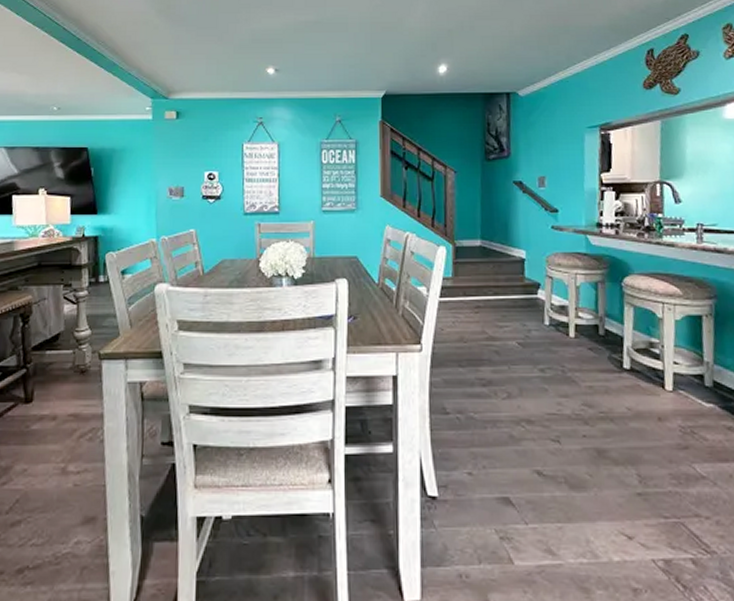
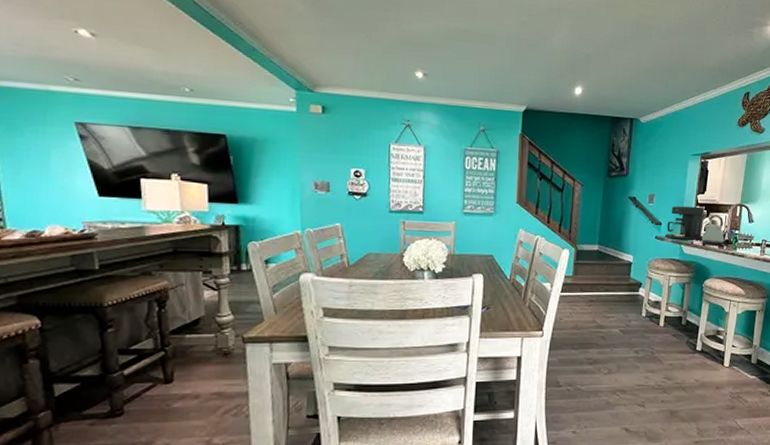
coffee maker: none [563,187,613,230] -> present [665,205,705,241]
kettle: none [613,196,645,234] -> present [702,215,725,246]

